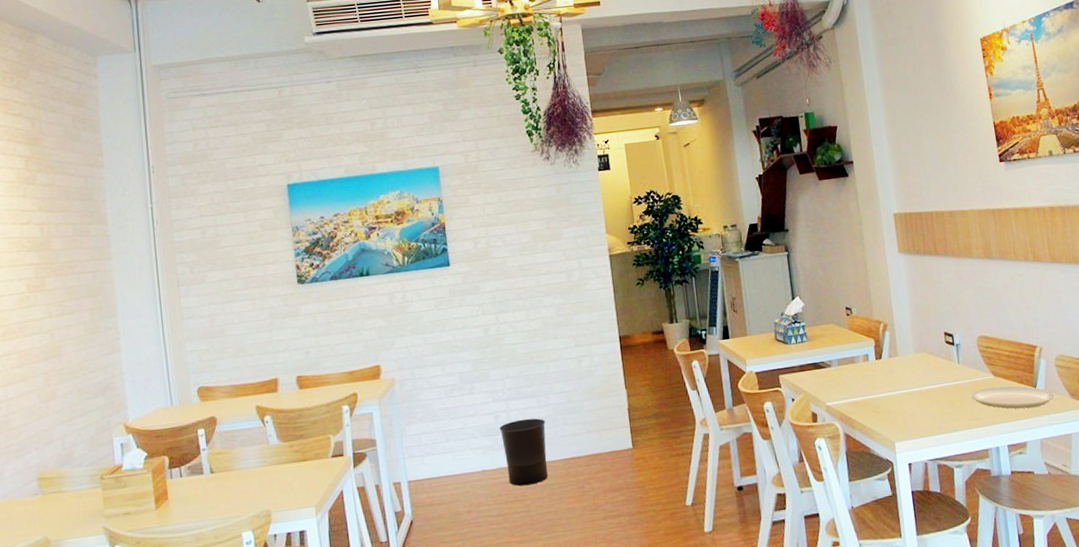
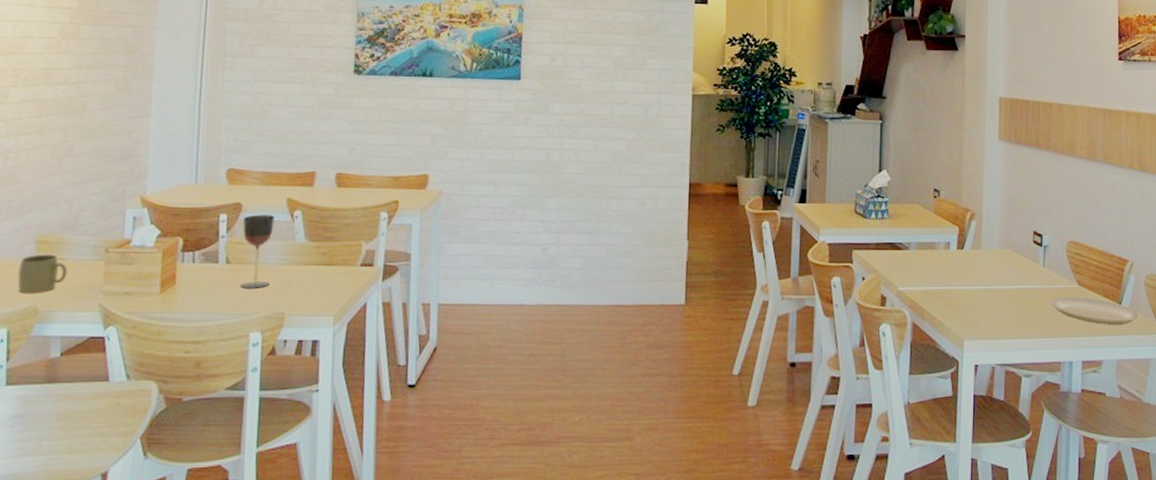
mug: none [26,488,70,528] -> present [17,254,67,294]
wineglass: none [220,423,253,493] -> present [240,214,275,288]
waste bin: present [499,418,549,486] -> none [546,256,596,328]

